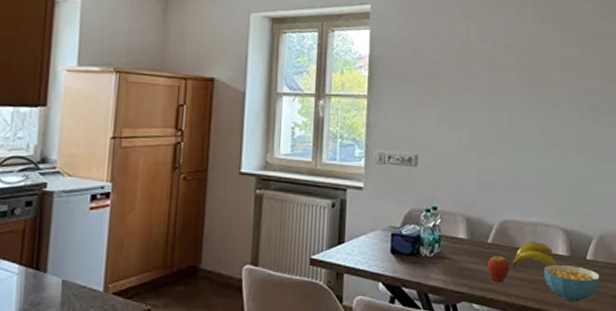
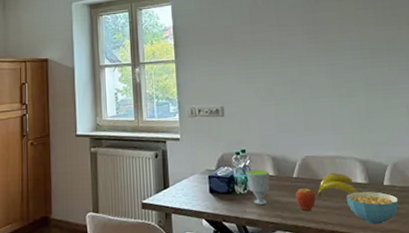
cup: none [435,230,462,271] -> present [246,169,270,205]

